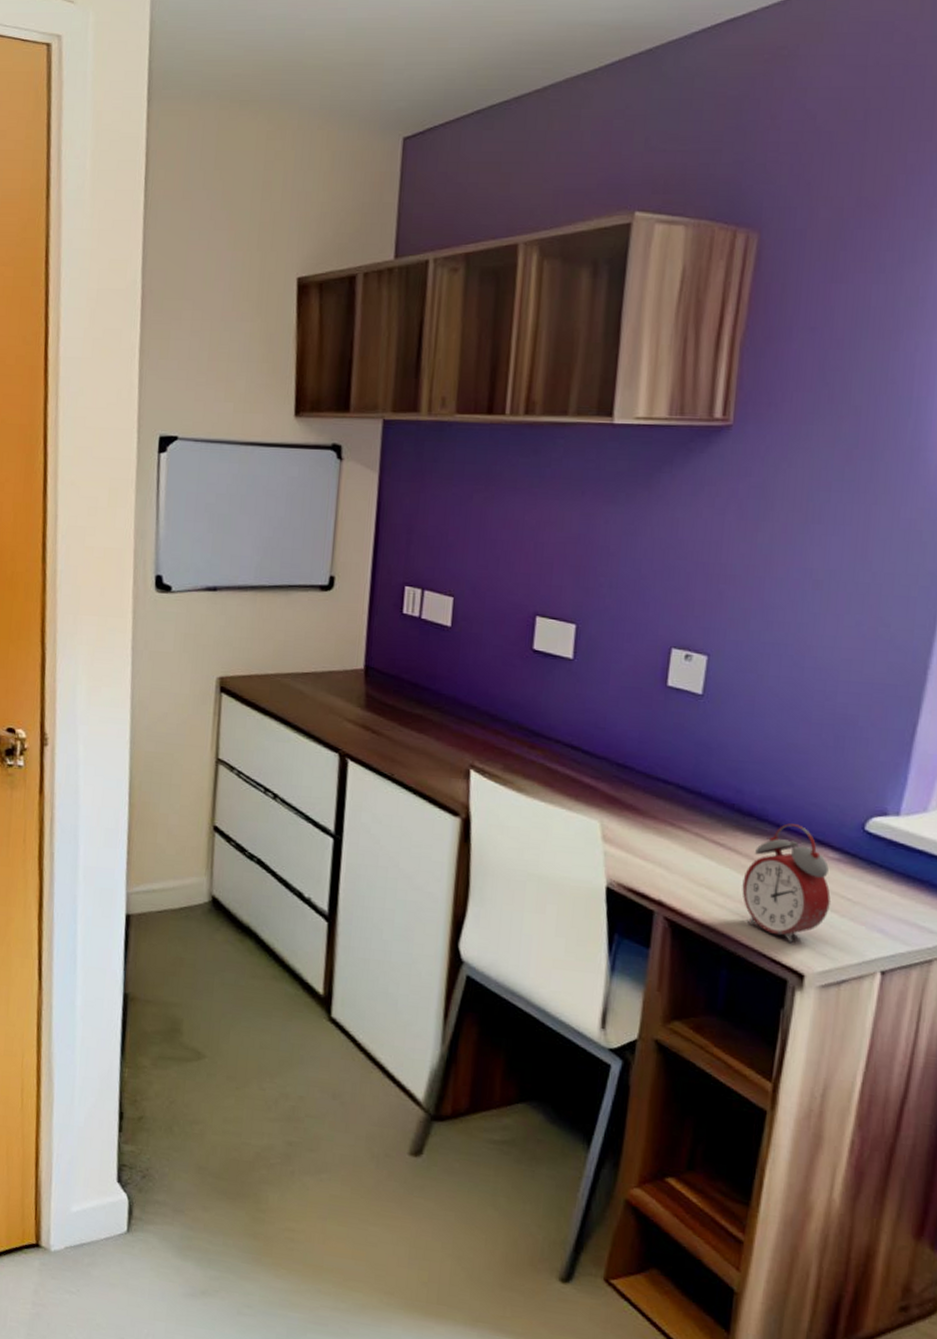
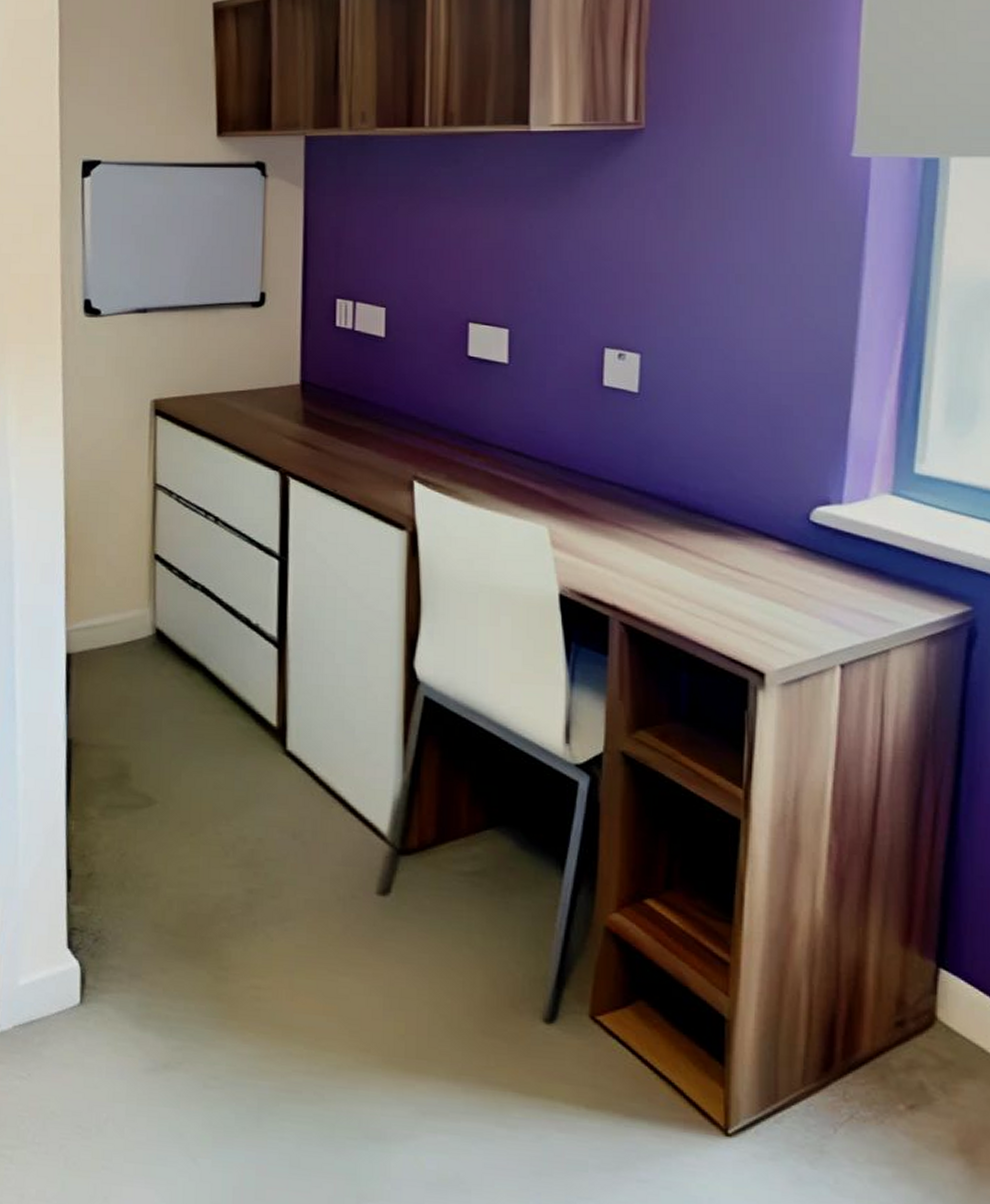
alarm clock: present [742,823,831,942] -> none [695,518,783,640]

